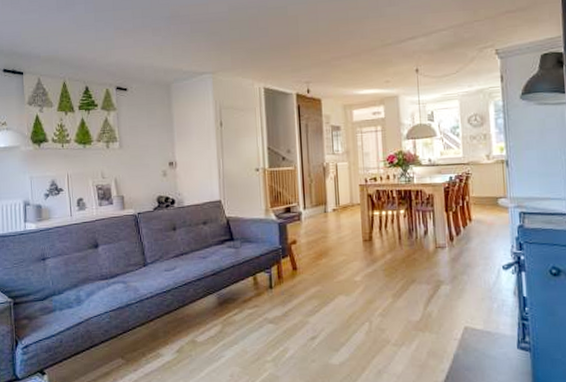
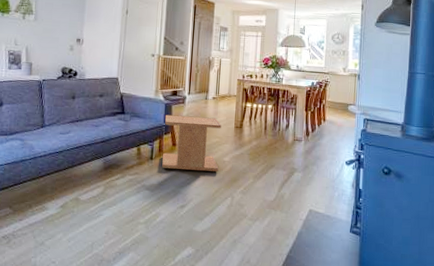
side table: none [281,232,350,296] -> present [162,114,221,172]

